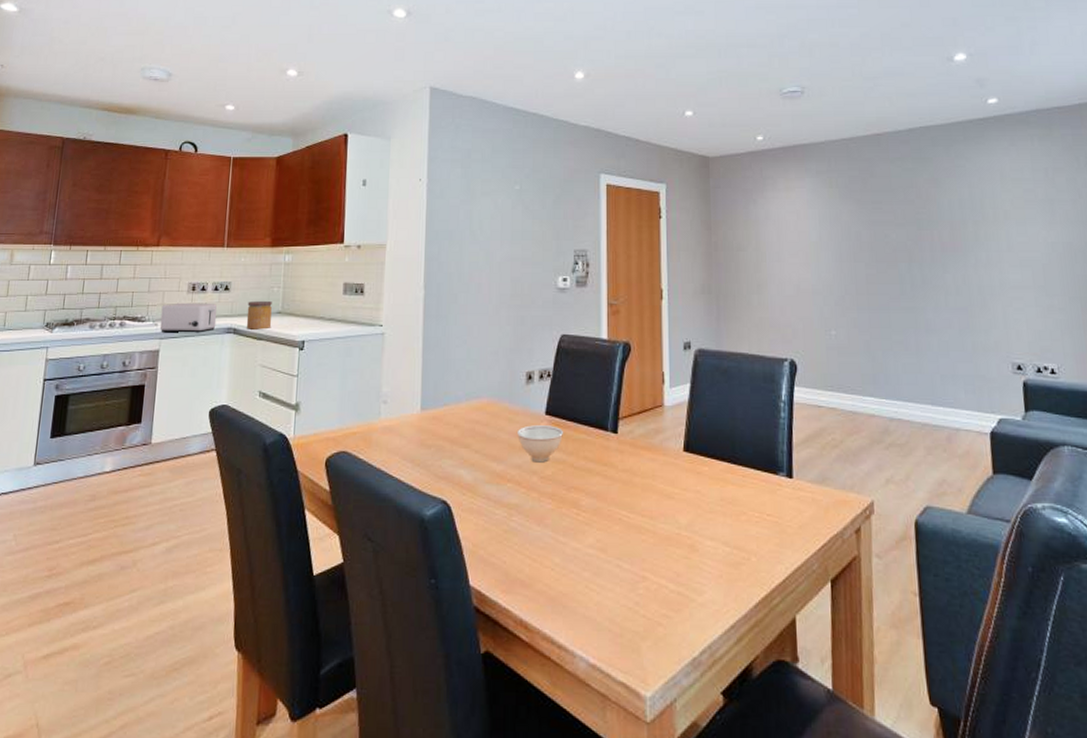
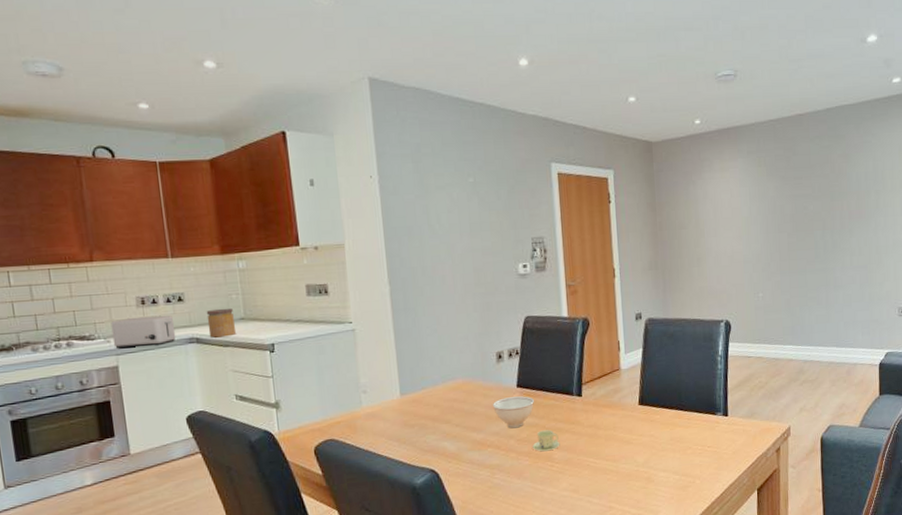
cup and saucer: none [557,469,589,494] -> present [532,430,560,451]

